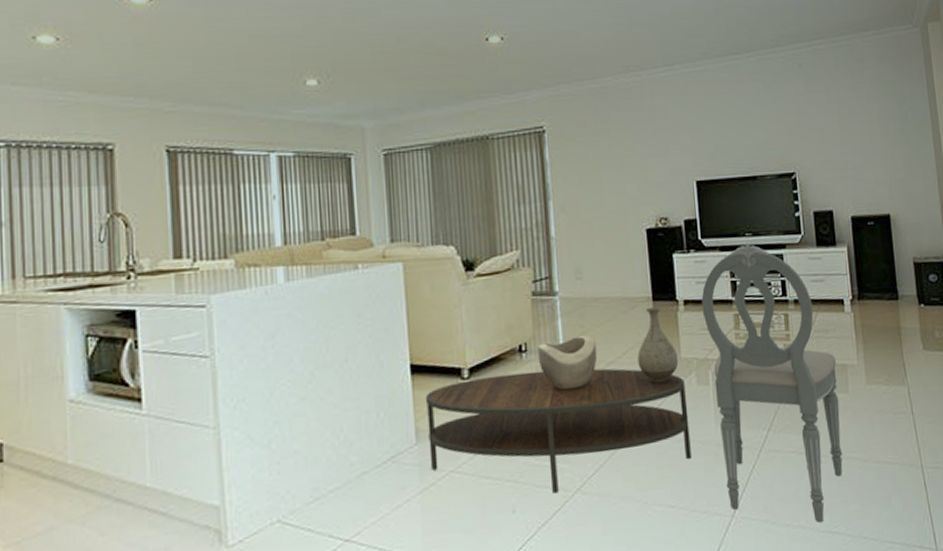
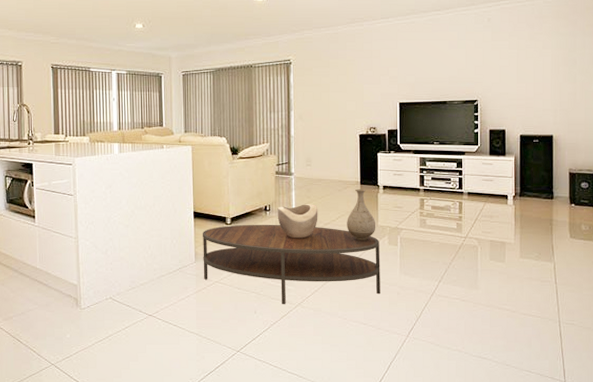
dining chair: present [701,244,843,522] -> none [396,150,498,349]

